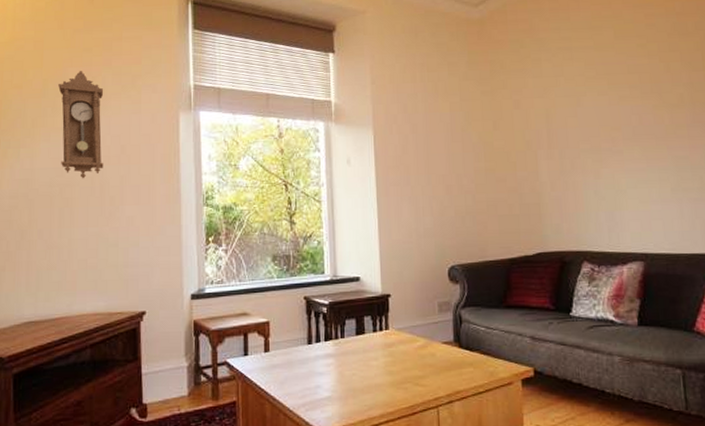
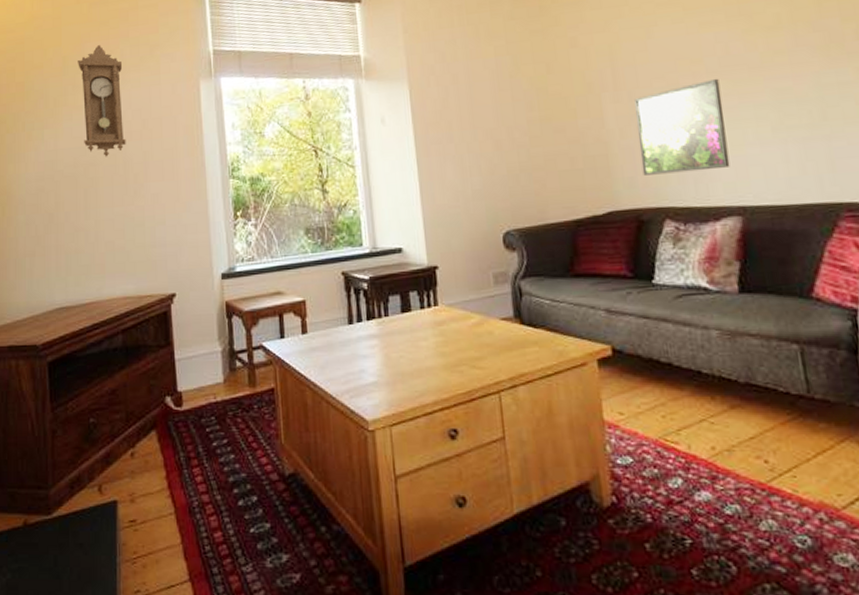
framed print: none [564,144,637,223] -> present [634,78,730,176]

